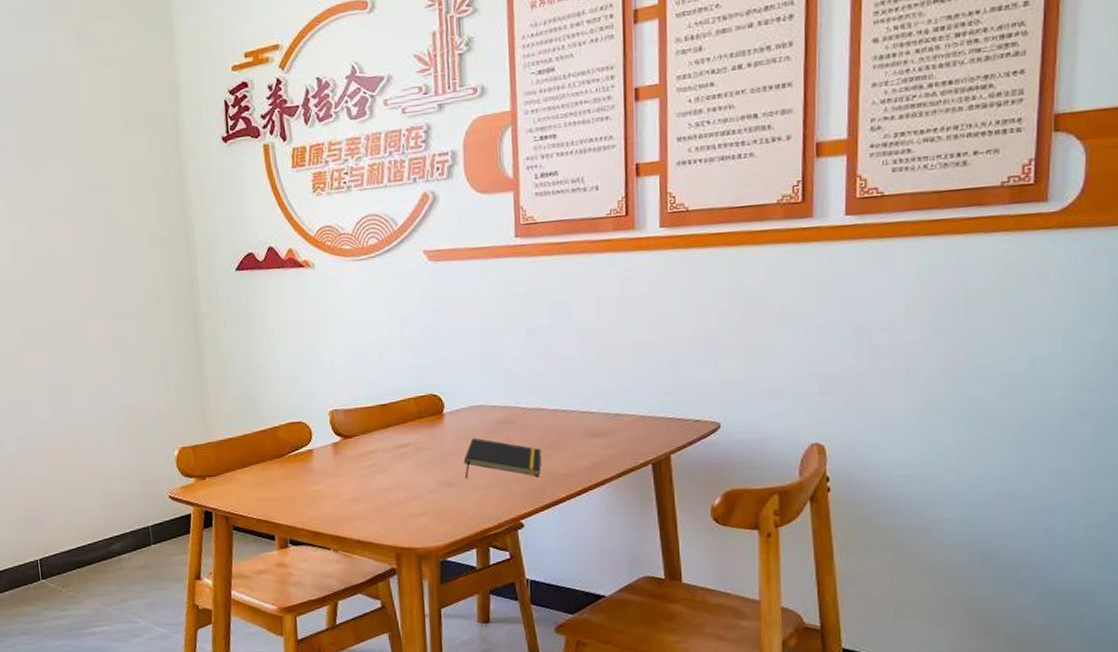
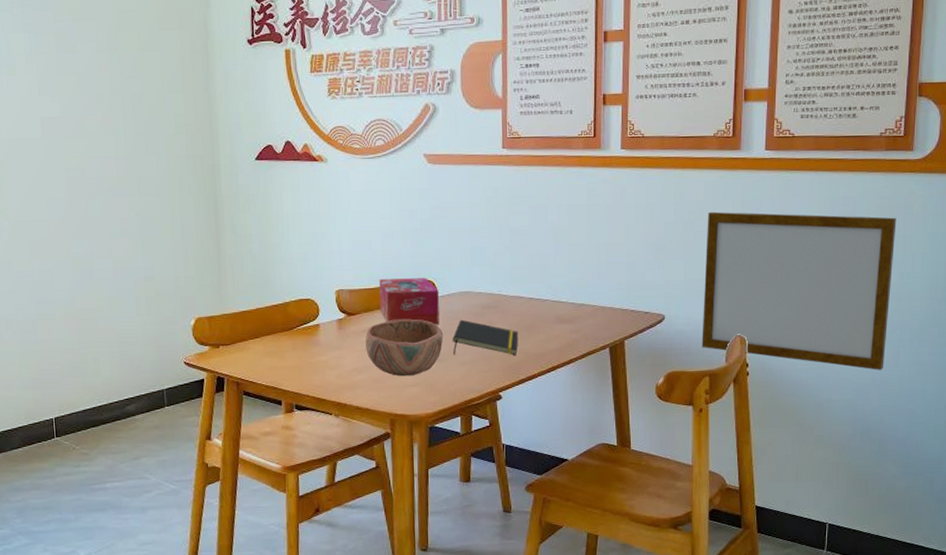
bowl: none [364,440,454,505] -> present [365,319,444,377]
tissue box: none [378,392,448,445] -> present [379,278,439,325]
writing board: none [768,287,1026,480] -> present [702,211,897,370]

